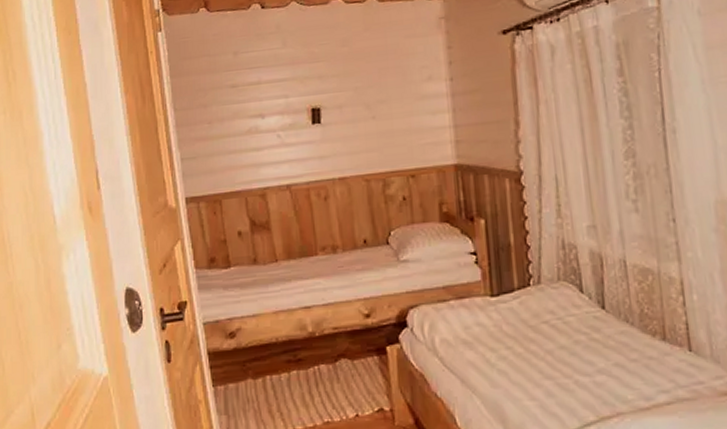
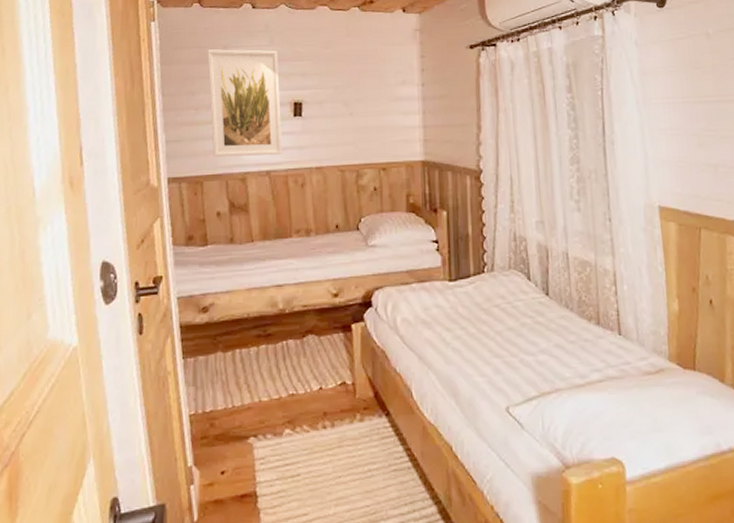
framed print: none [217,53,303,173] -> present [207,49,282,157]

